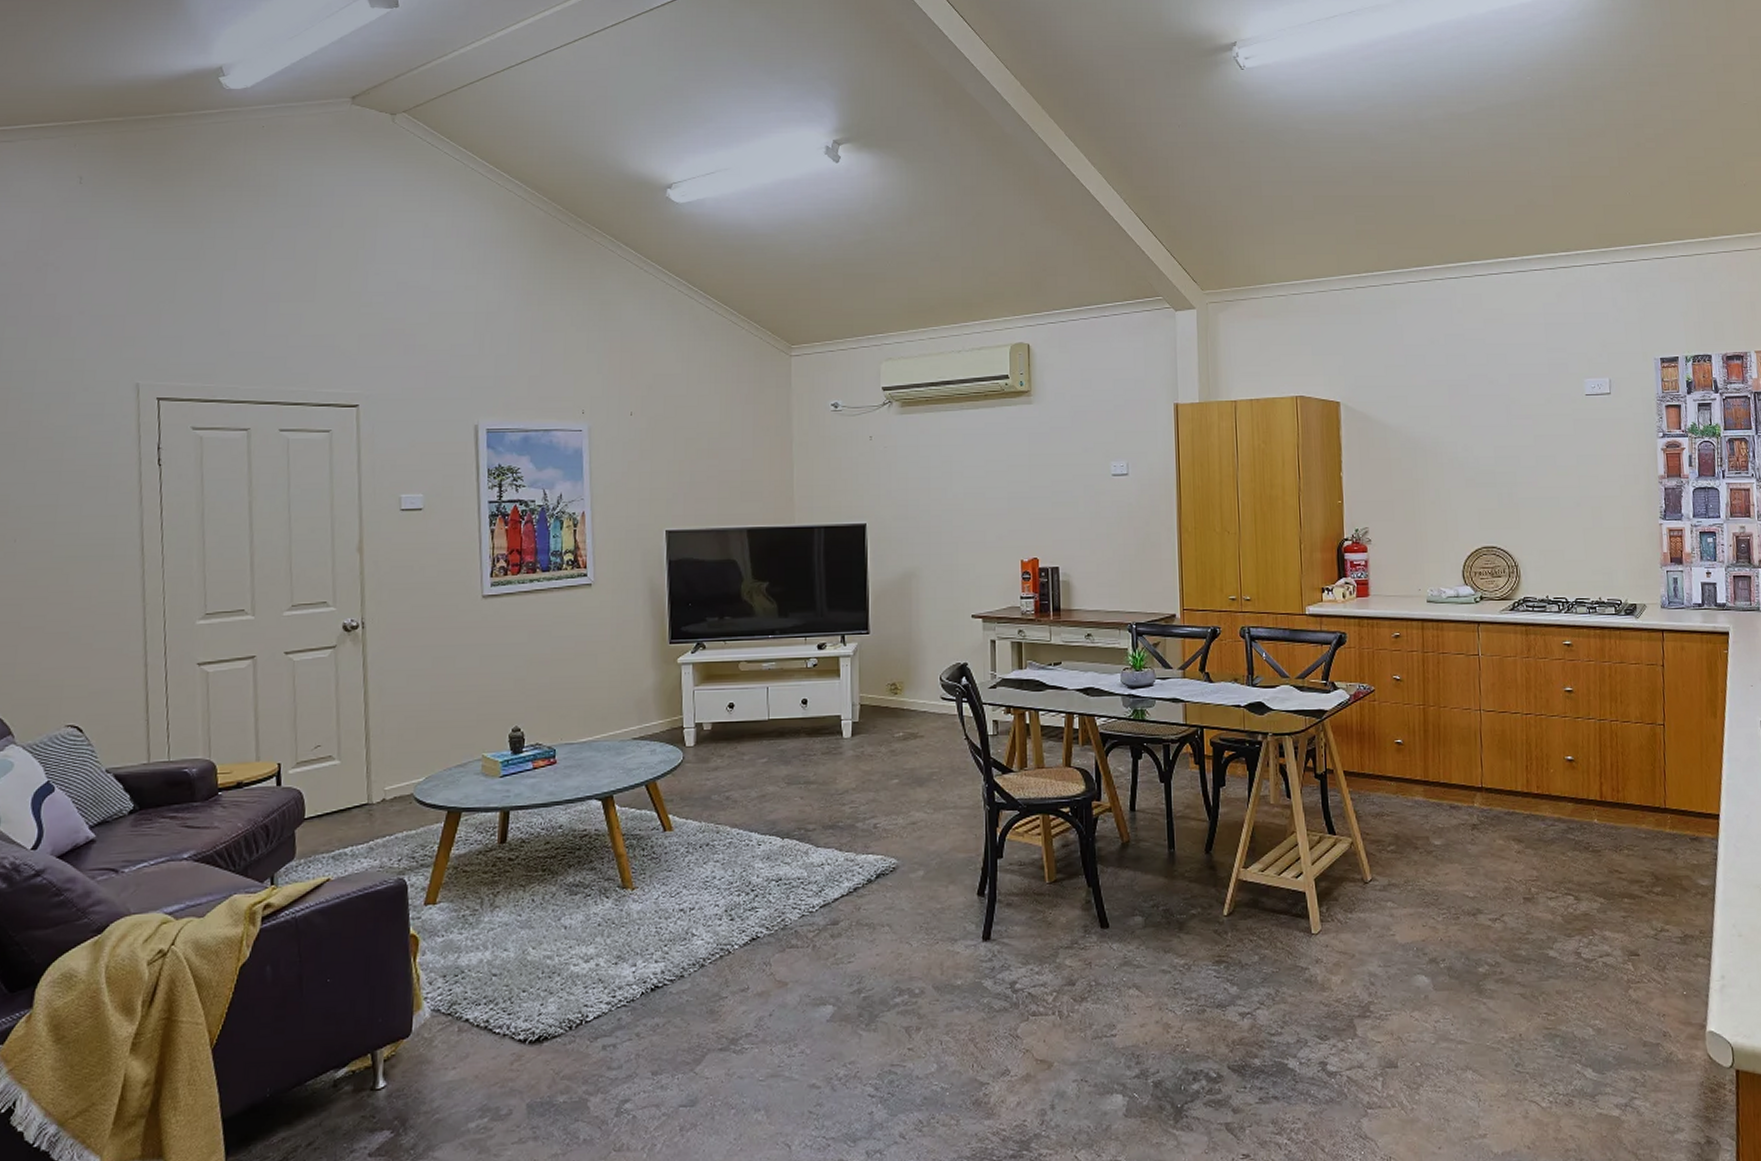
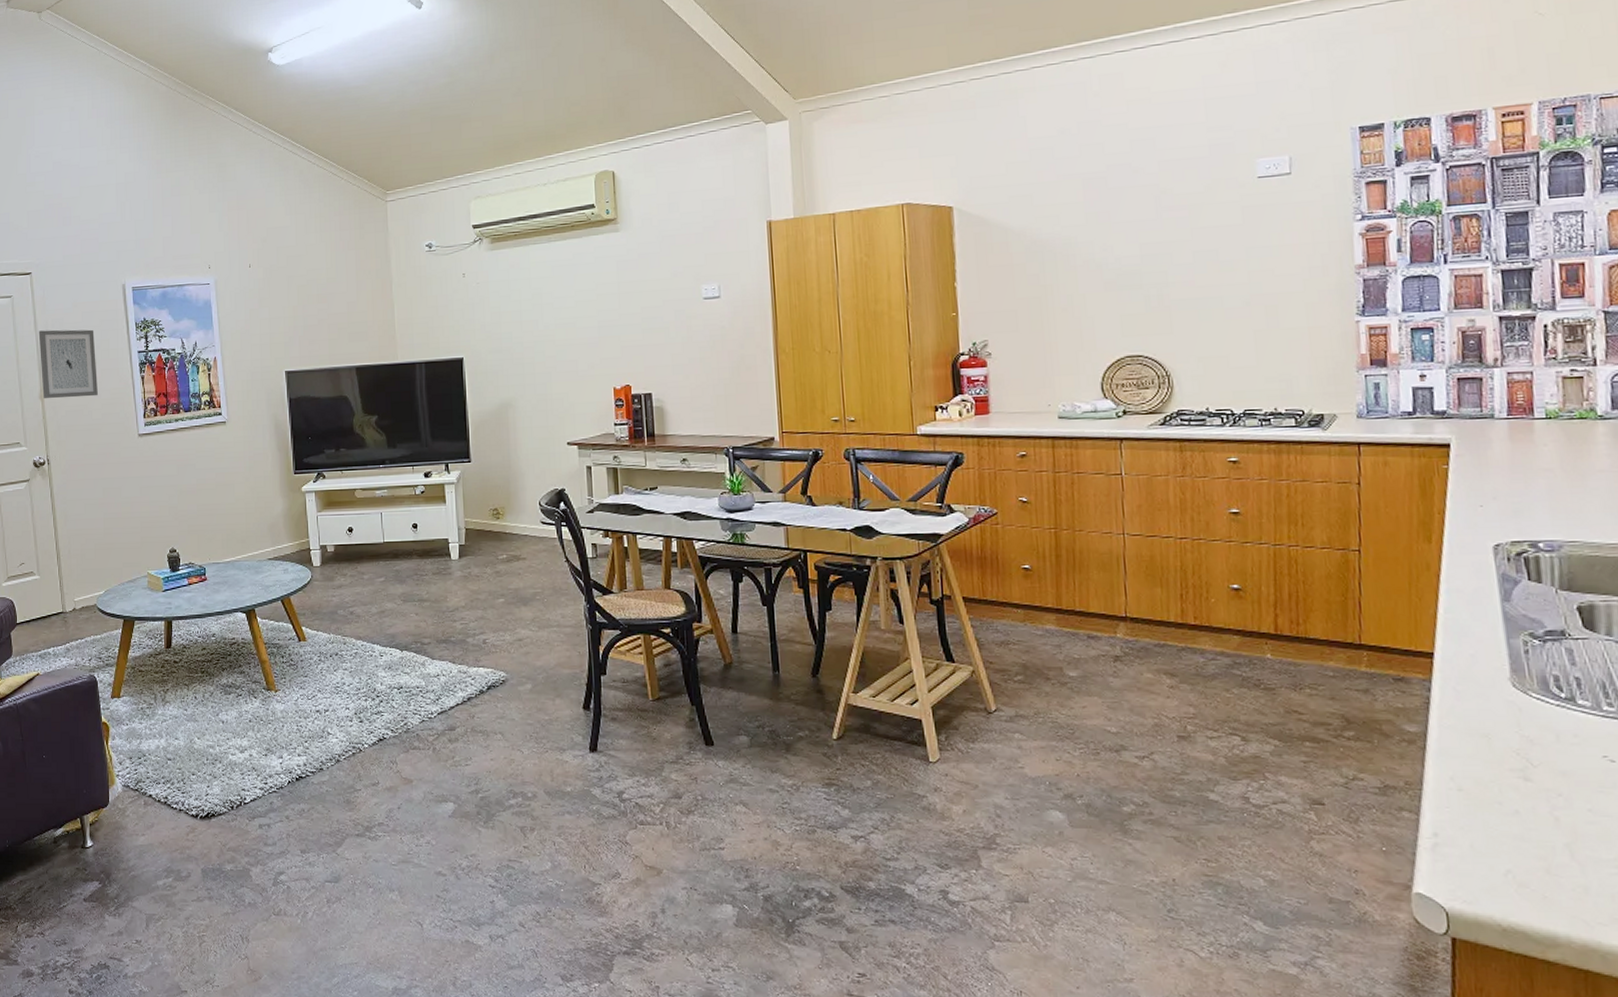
wall art: none [362,472,435,552] -> present [38,329,98,399]

